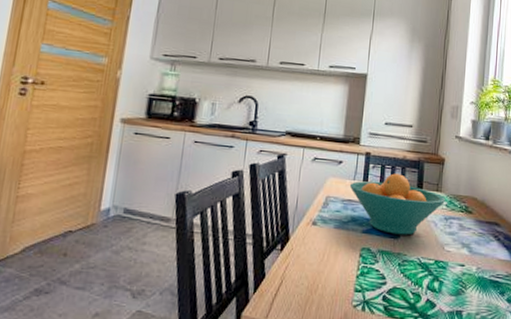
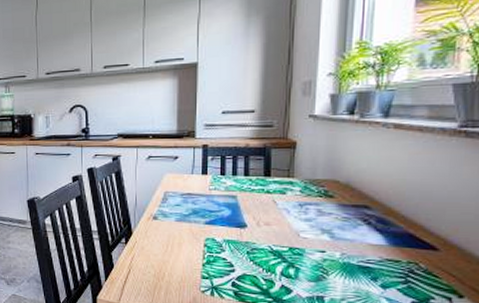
fruit bowl: present [349,173,446,235] -> none [187,163,300,224]

